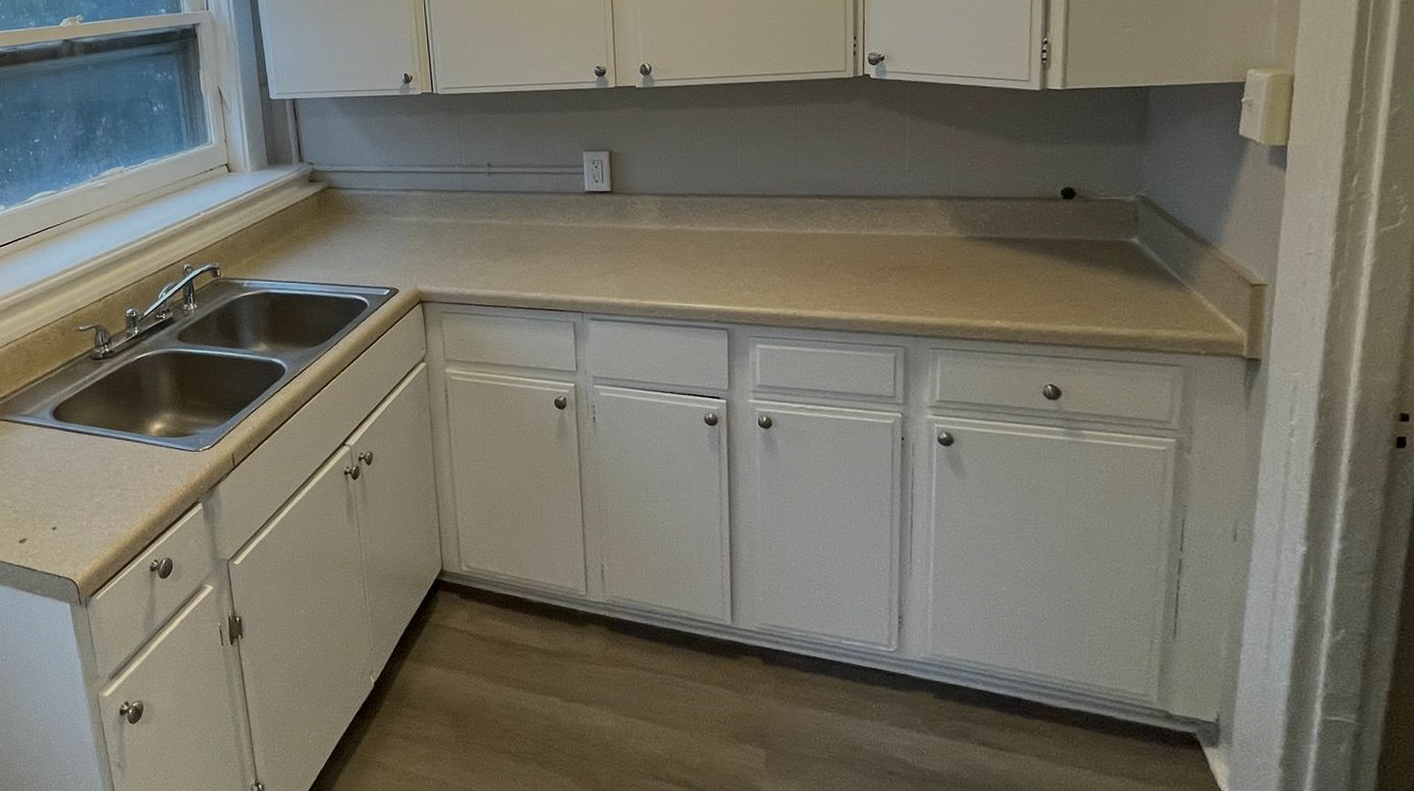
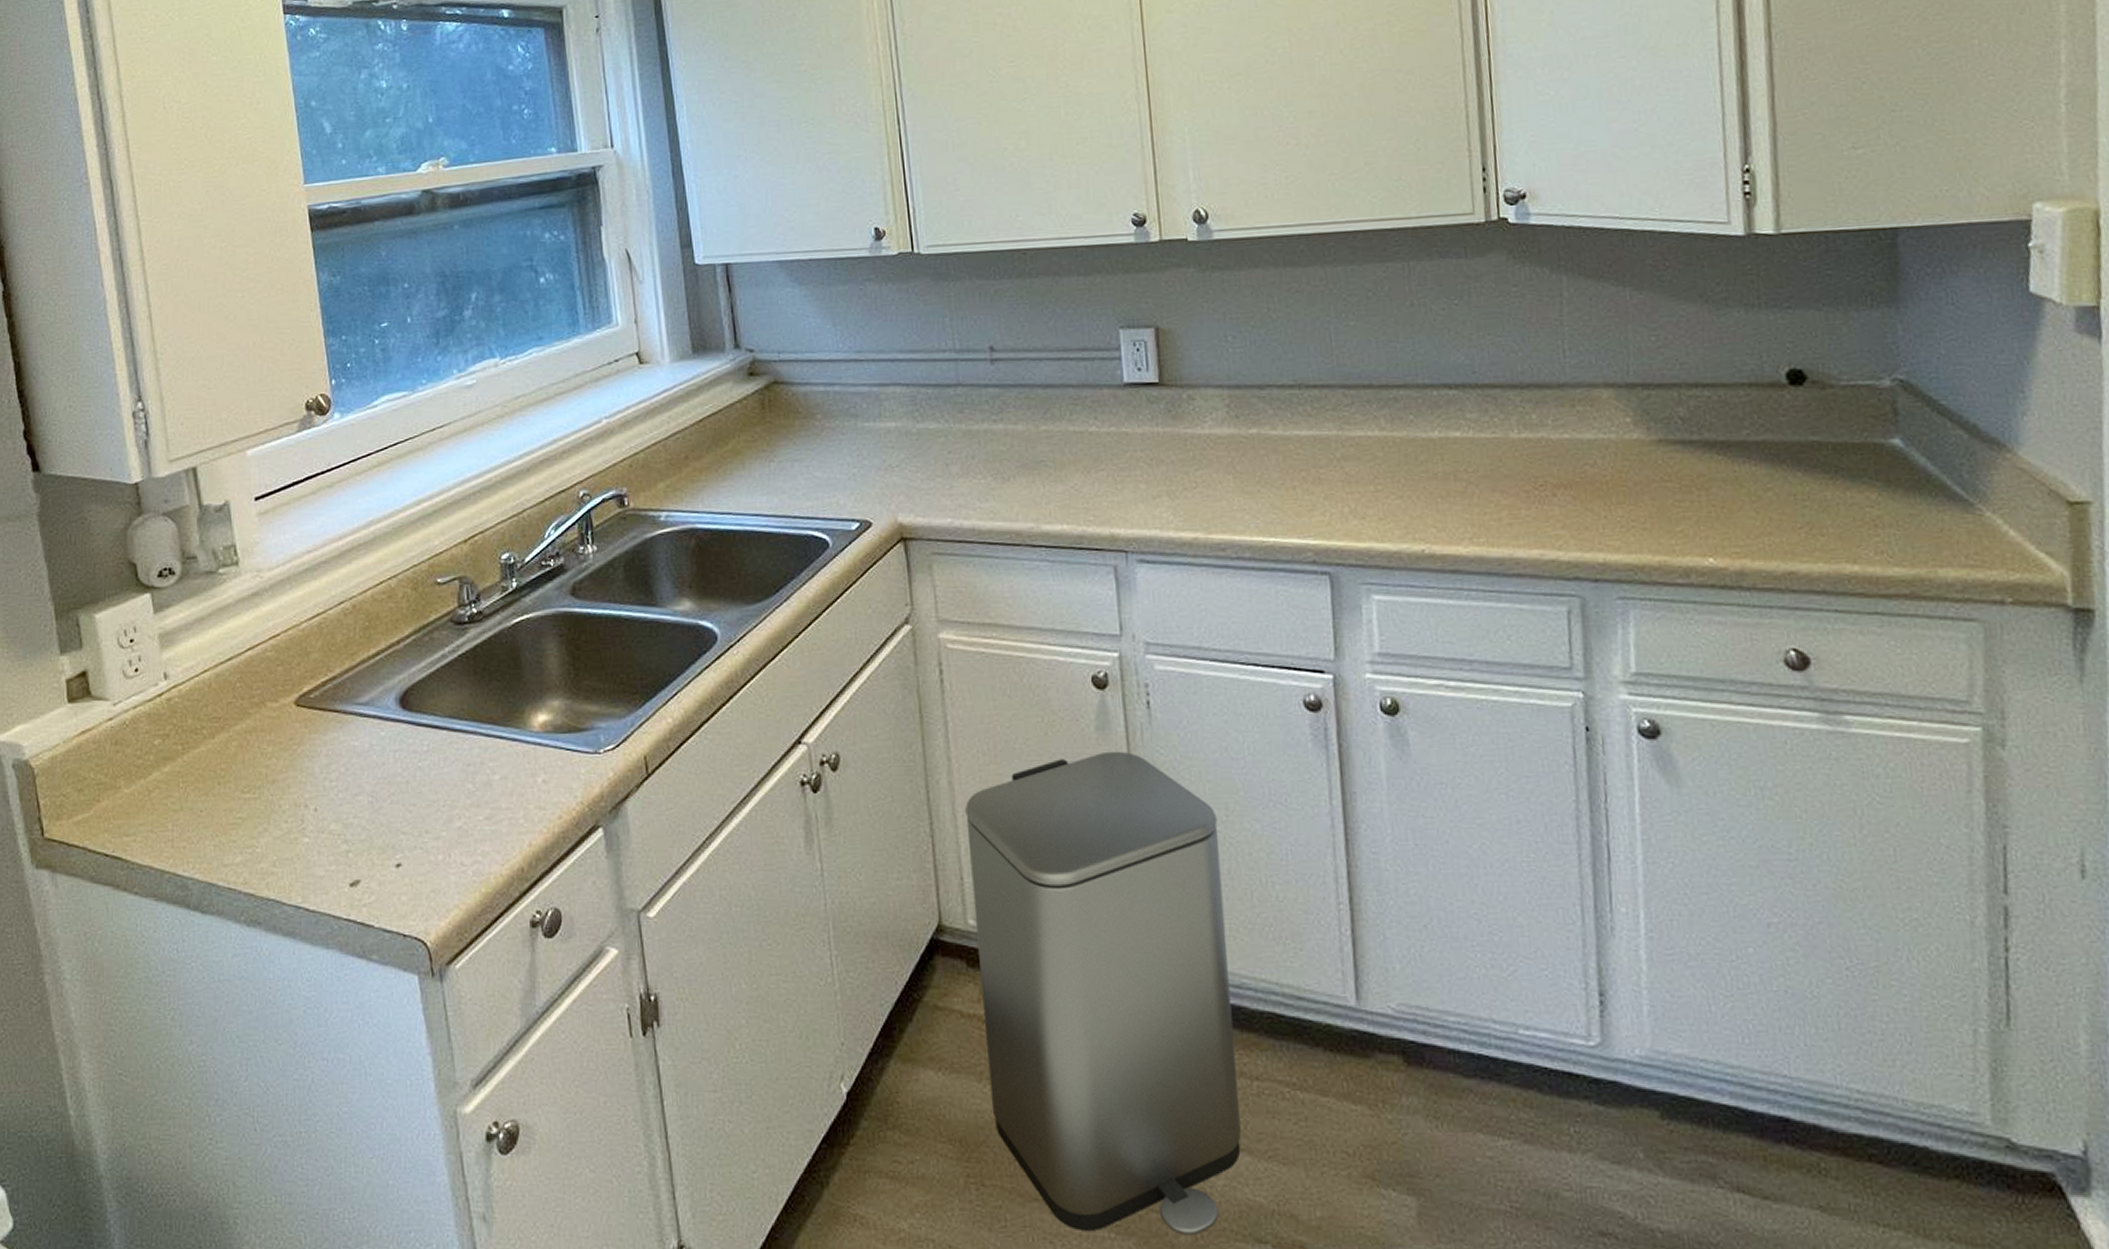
pedal bin: none [462,452,648,775] -> present [965,751,1241,1236]

